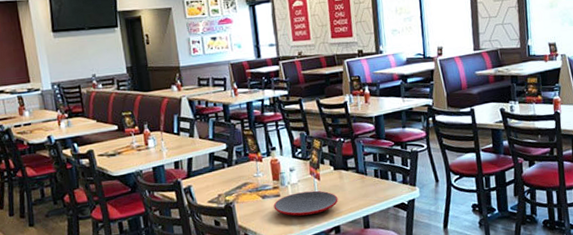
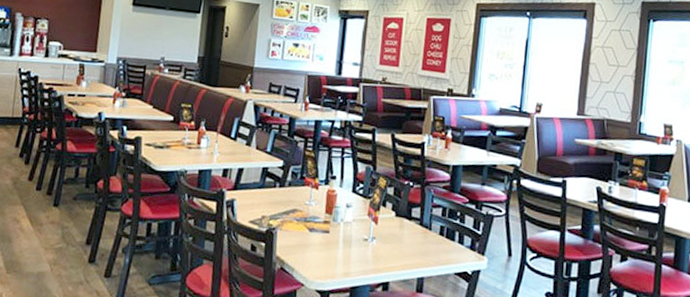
plate: present [273,190,338,216] -> none [319,233,394,263]

